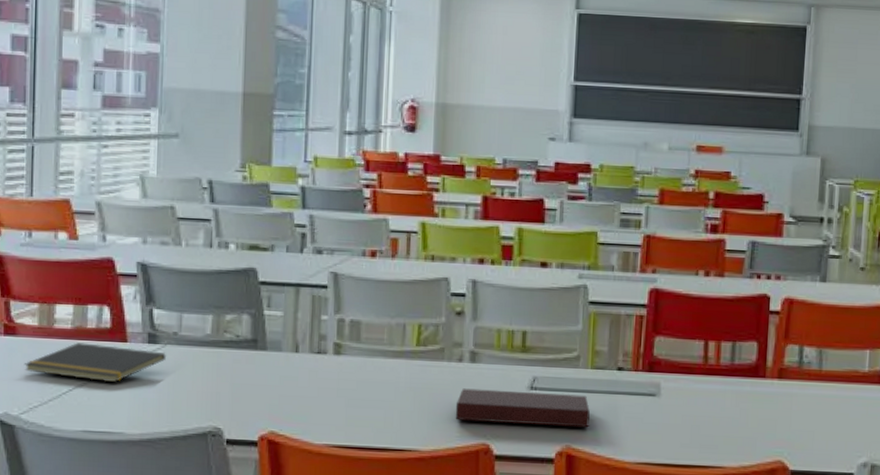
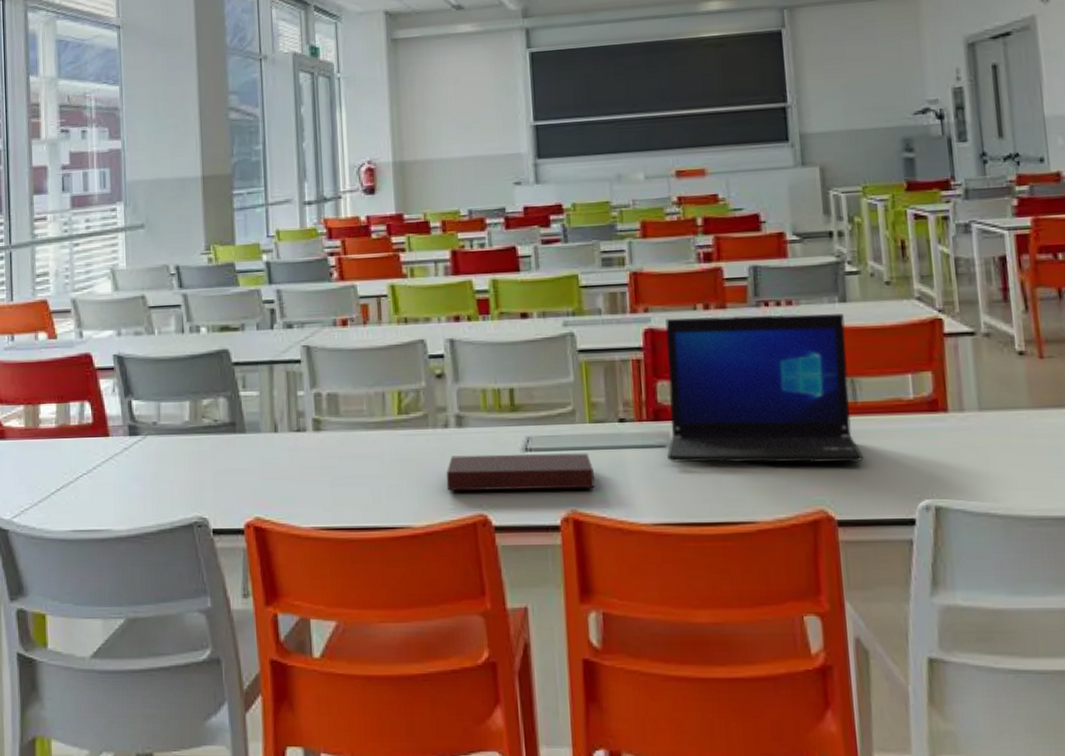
notepad: present [23,343,166,383] -> none [13,440,147,479]
laptop: none [655,280,822,422] -> present [665,313,864,464]

